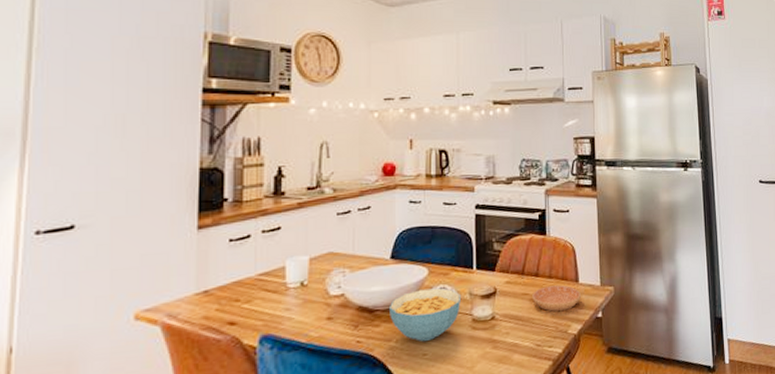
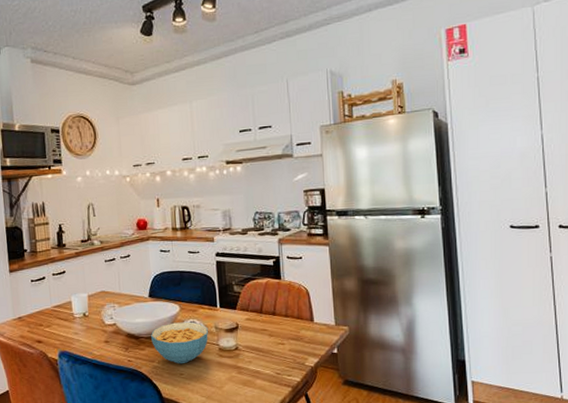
saucer: present [532,285,581,312] -> none [270,323,316,346]

